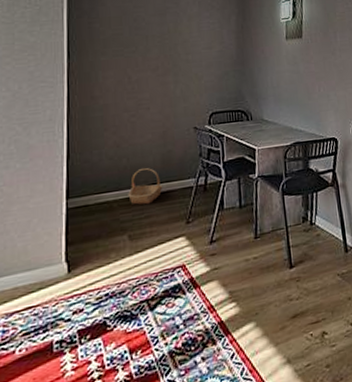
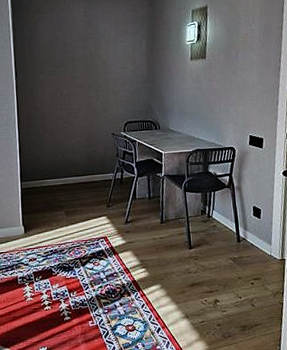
basket: present [128,168,163,205] -> none [63,163,89,190]

